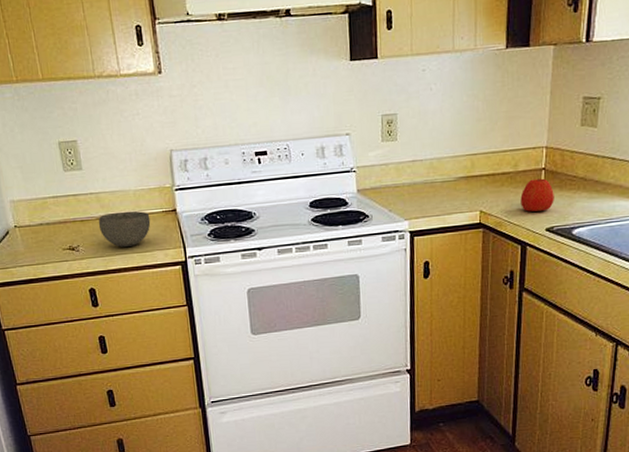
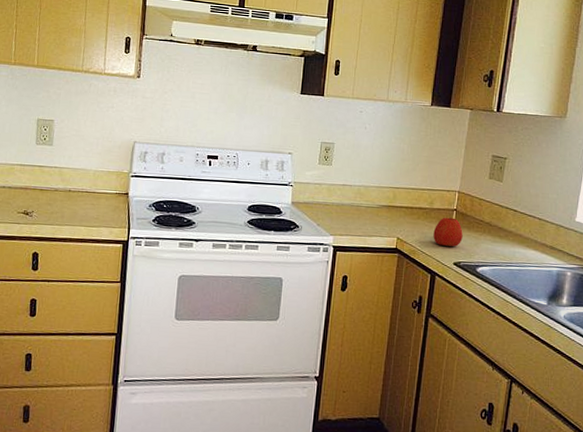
bowl: present [98,211,151,247] -> none [55,187,104,220]

